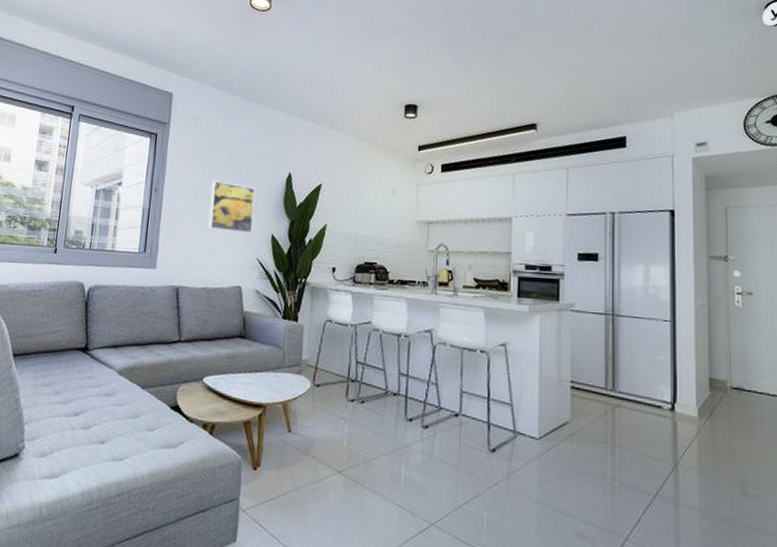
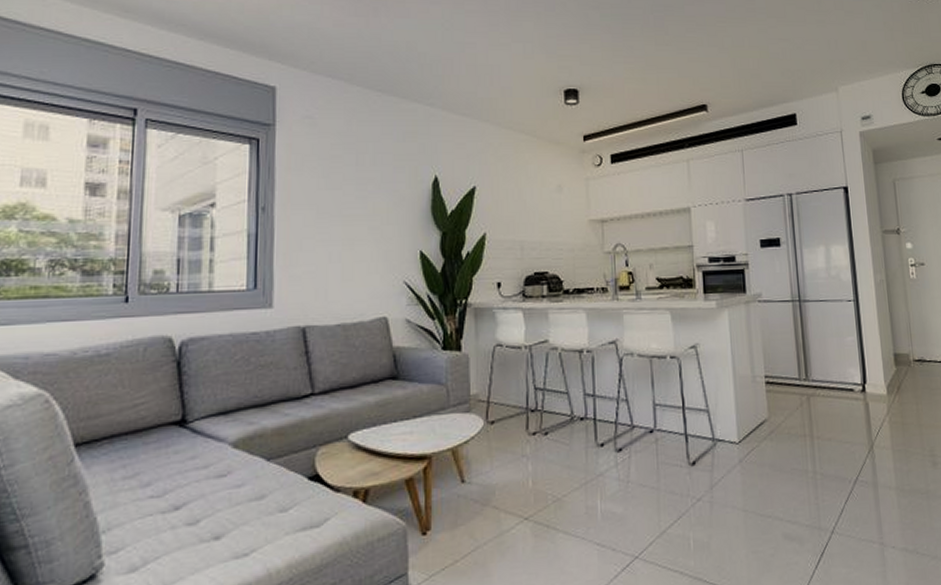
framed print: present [208,180,255,234] -> none [337,192,395,253]

